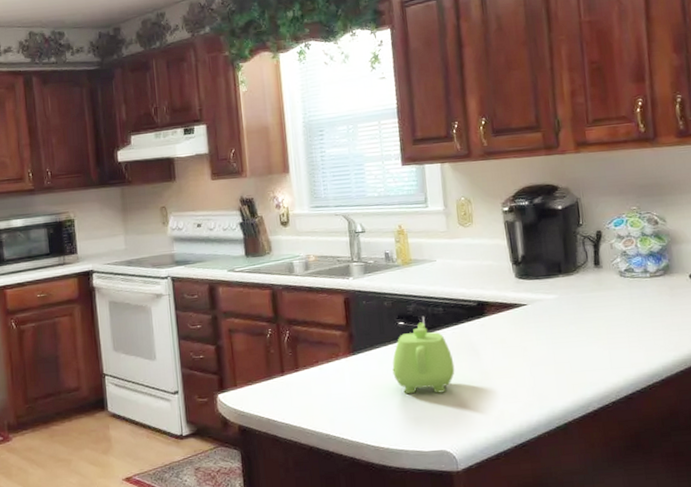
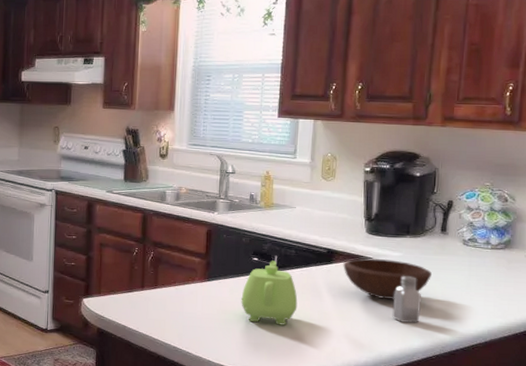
bowl: none [496,303,593,348] -> present [343,257,432,299]
saltshaker: none [556,319,588,371] -> present [392,276,422,323]

